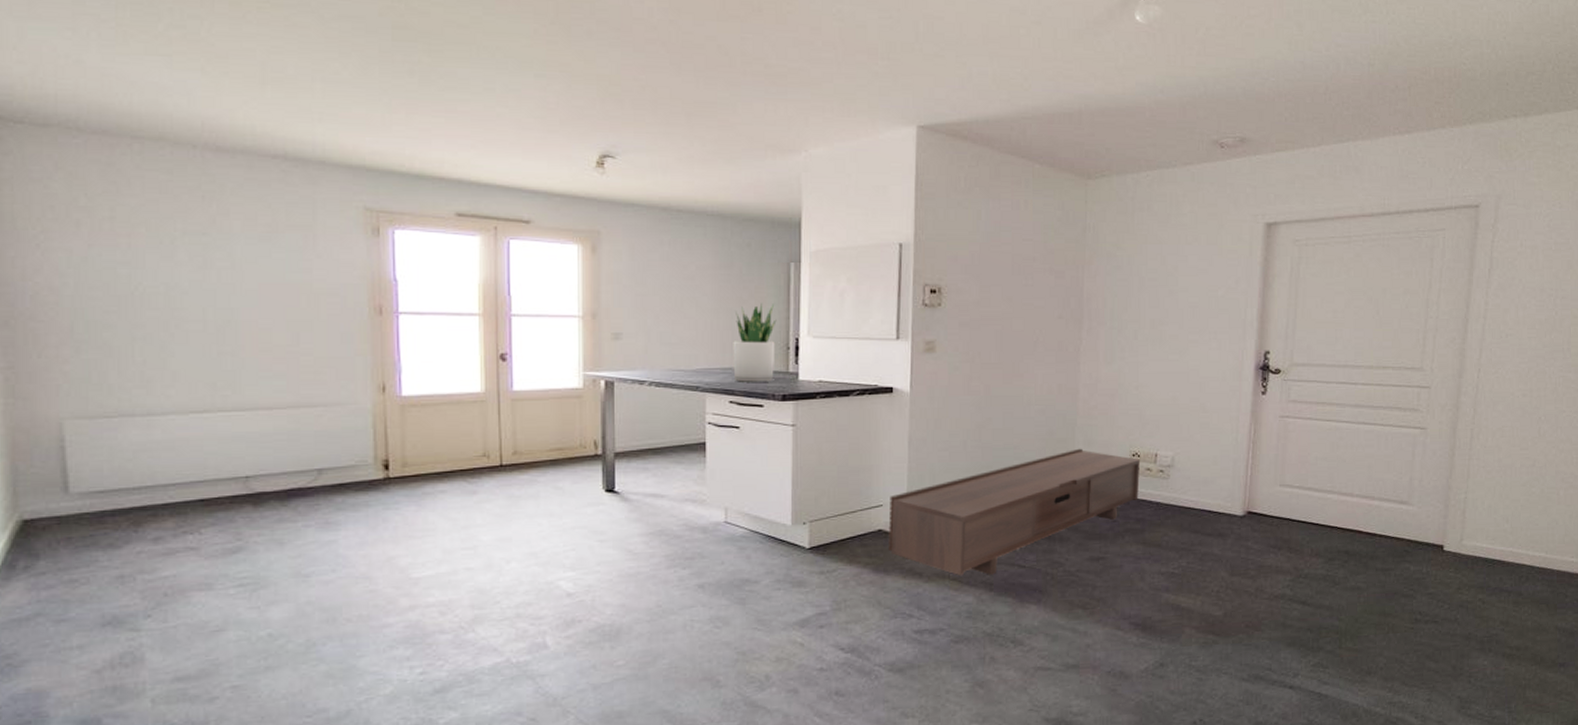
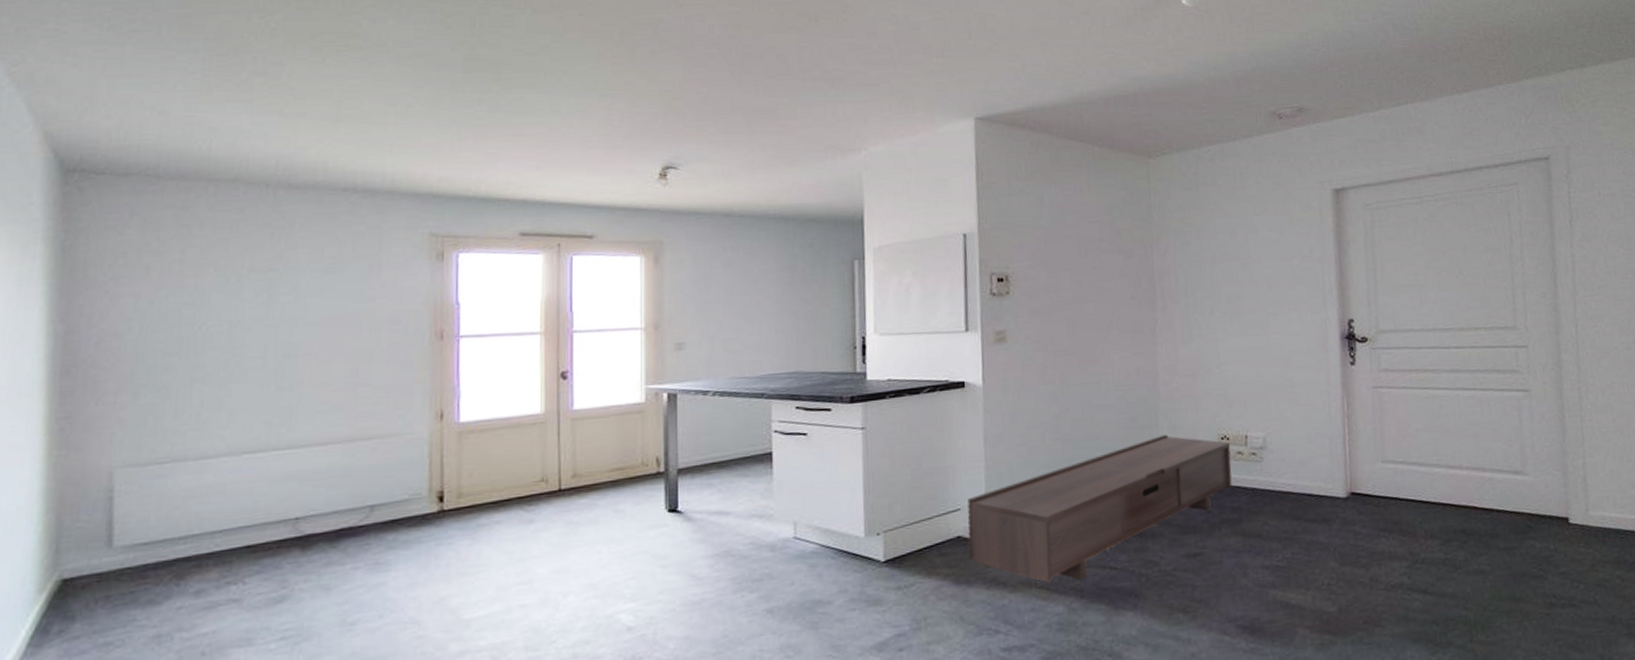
planter: present [733,302,777,382] -> none [798,302,842,386]

